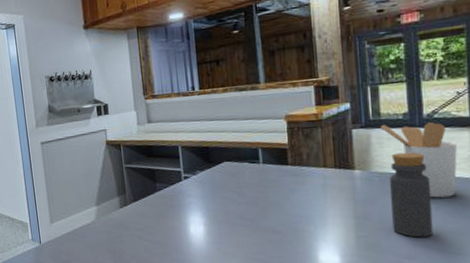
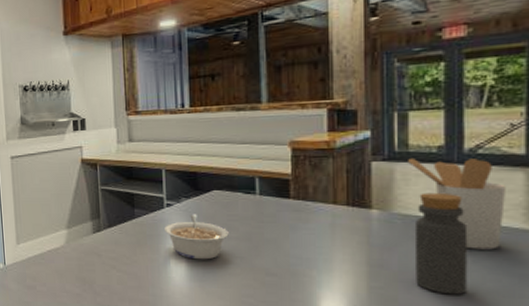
legume: none [183,184,239,225] -> present [164,214,229,260]

